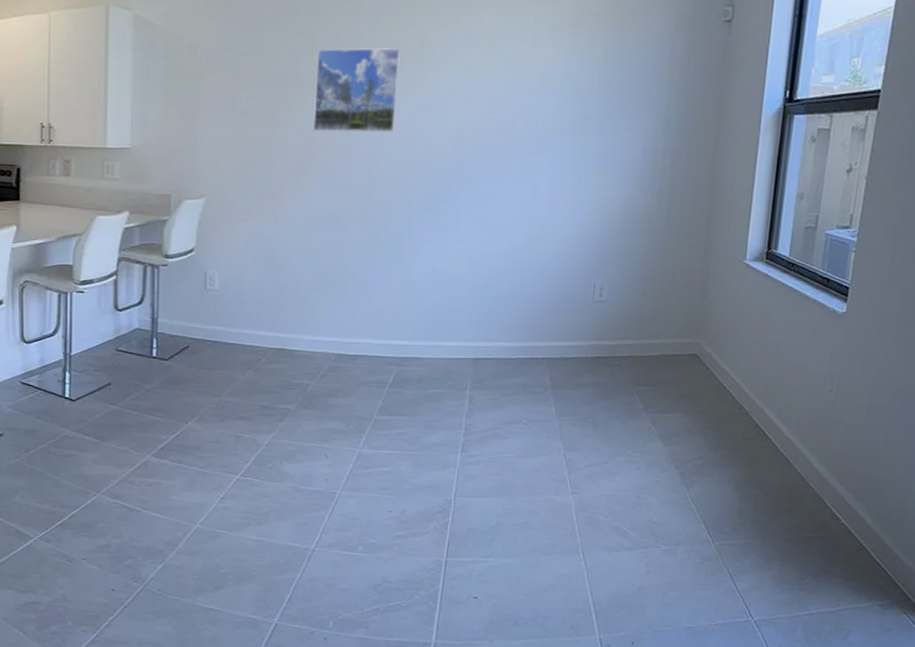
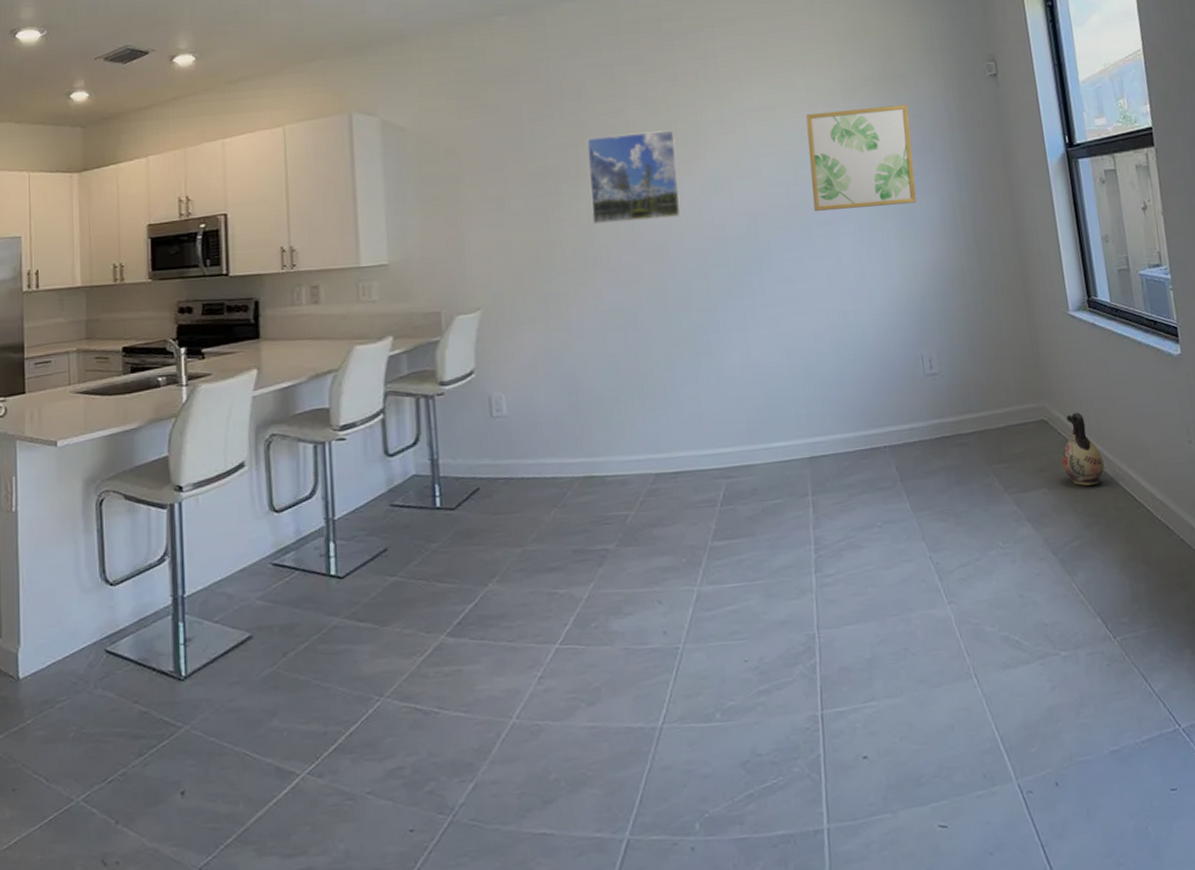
wall art: none [520,43,633,143] -> present [806,104,917,211]
ceramic jug: none [702,351,744,416] -> present [1061,412,1105,486]

